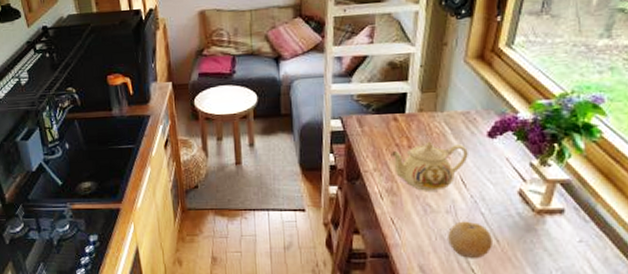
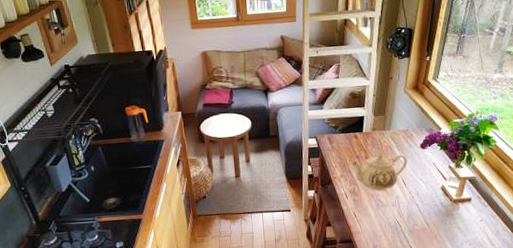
fruit: present [448,221,492,259] -> none [394,211,424,239]

